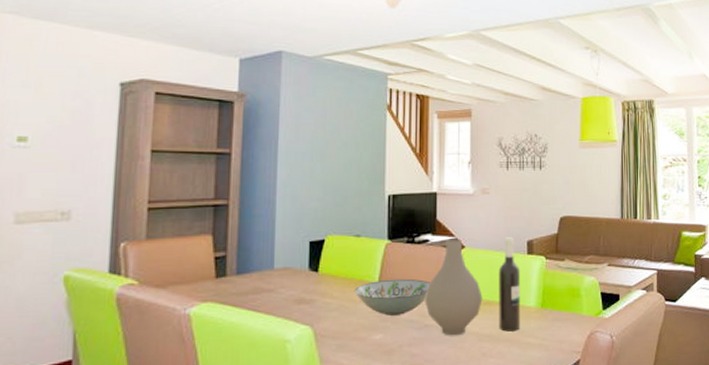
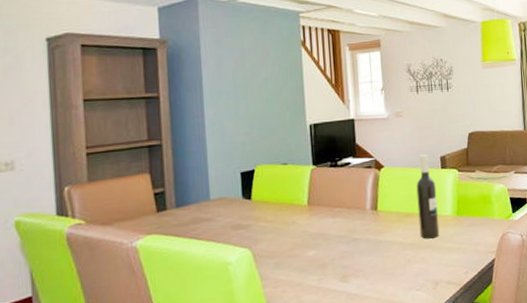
decorative bowl: present [354,278,430,316] -> none [286,199,355,234]
vase: present [425,238,483,336] -> none [351,159,404,247]

